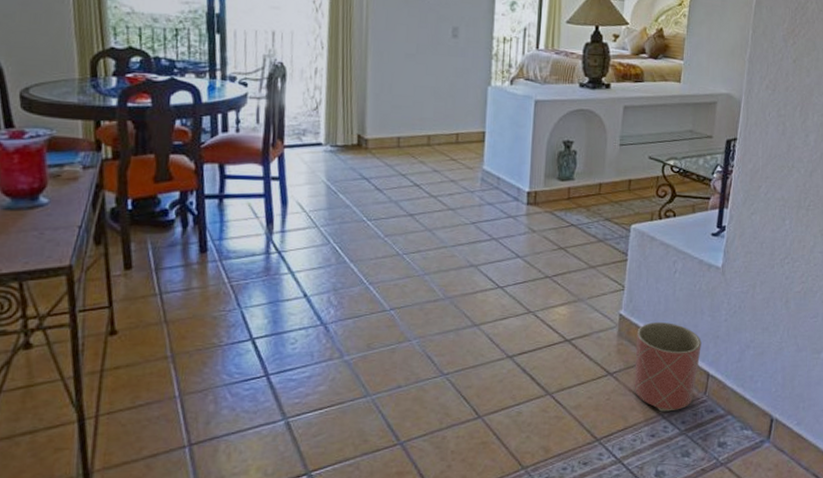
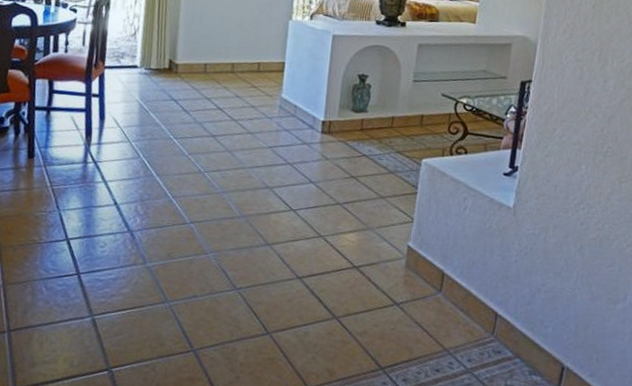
planter: present [634,322,702,412] -> none [420,257,490,348]

